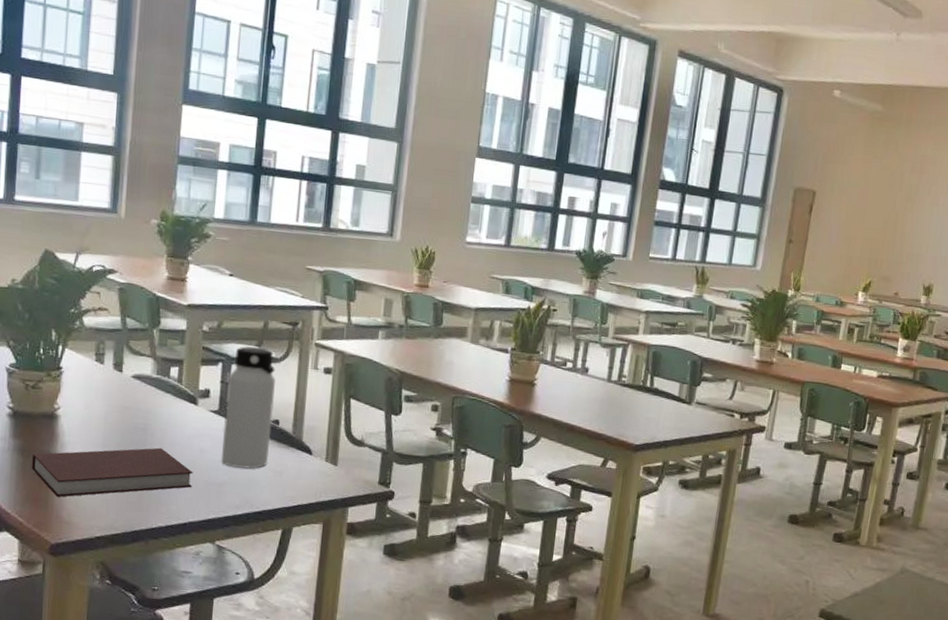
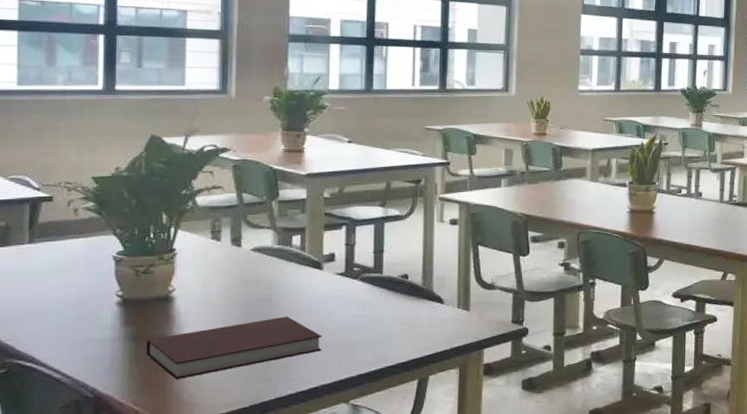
water bottle: present [222,346,275,469] -> none [350,208,402,326]

